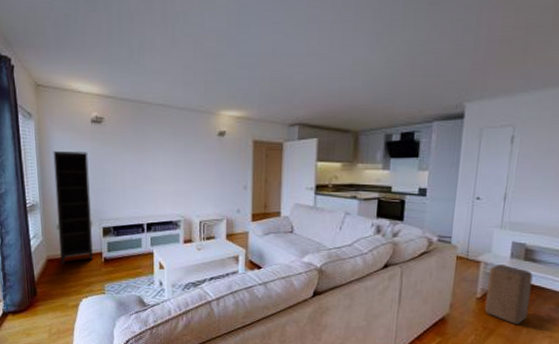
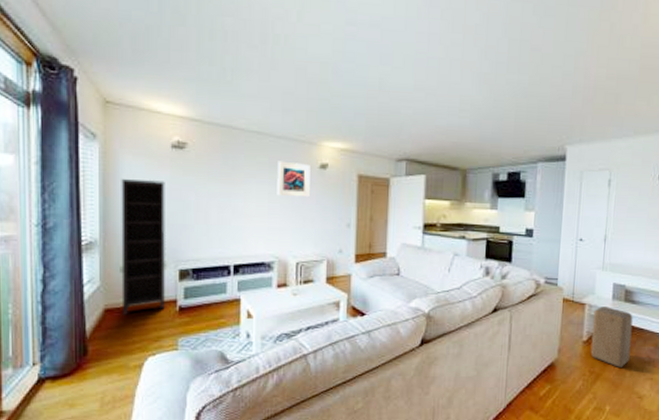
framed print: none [181,130,210,163] -> present [277,161,310,198]

